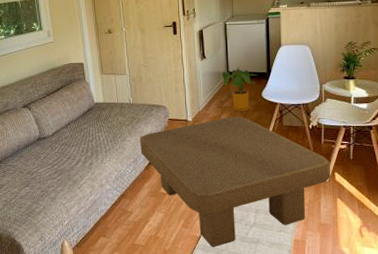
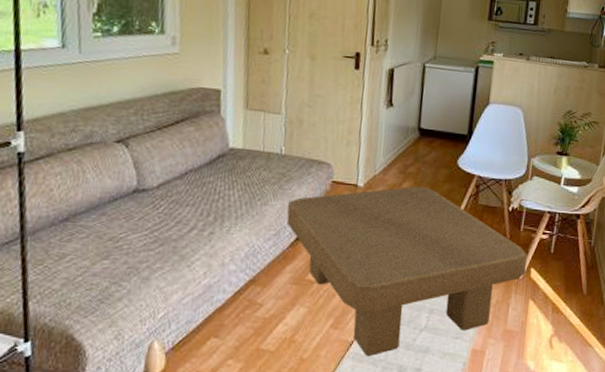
house plant: present [222,66,257,112] -> none [411,122,455,182]

